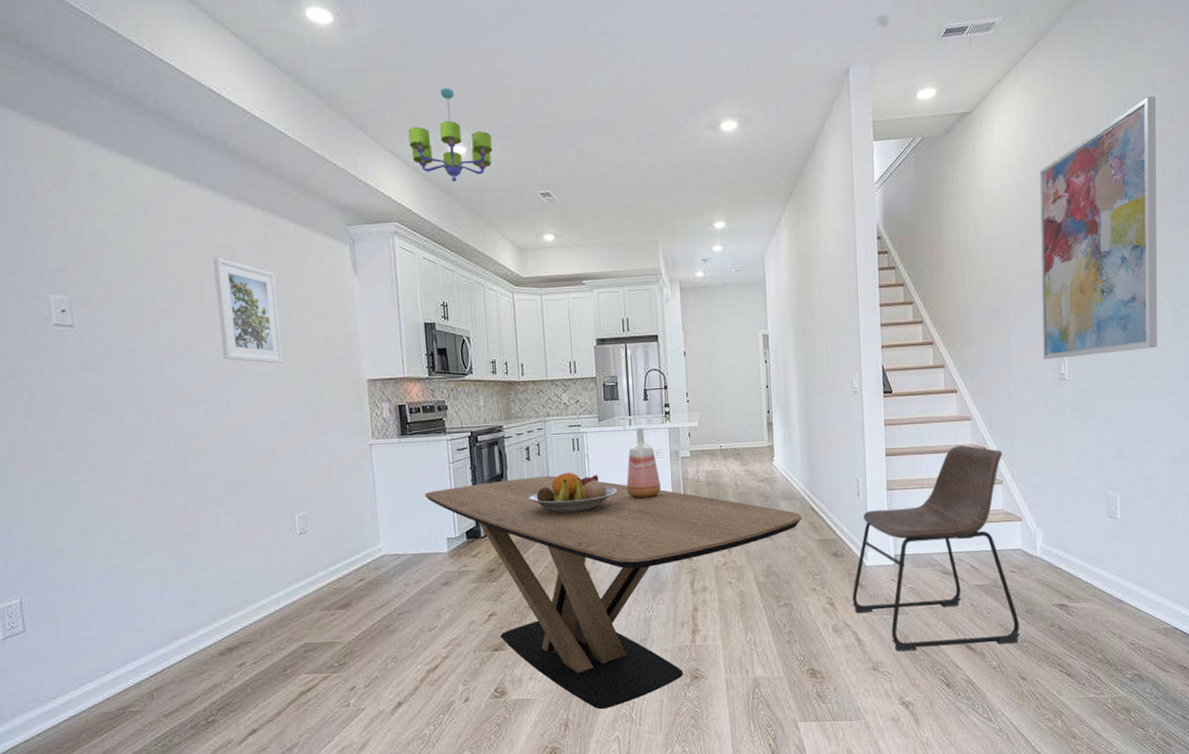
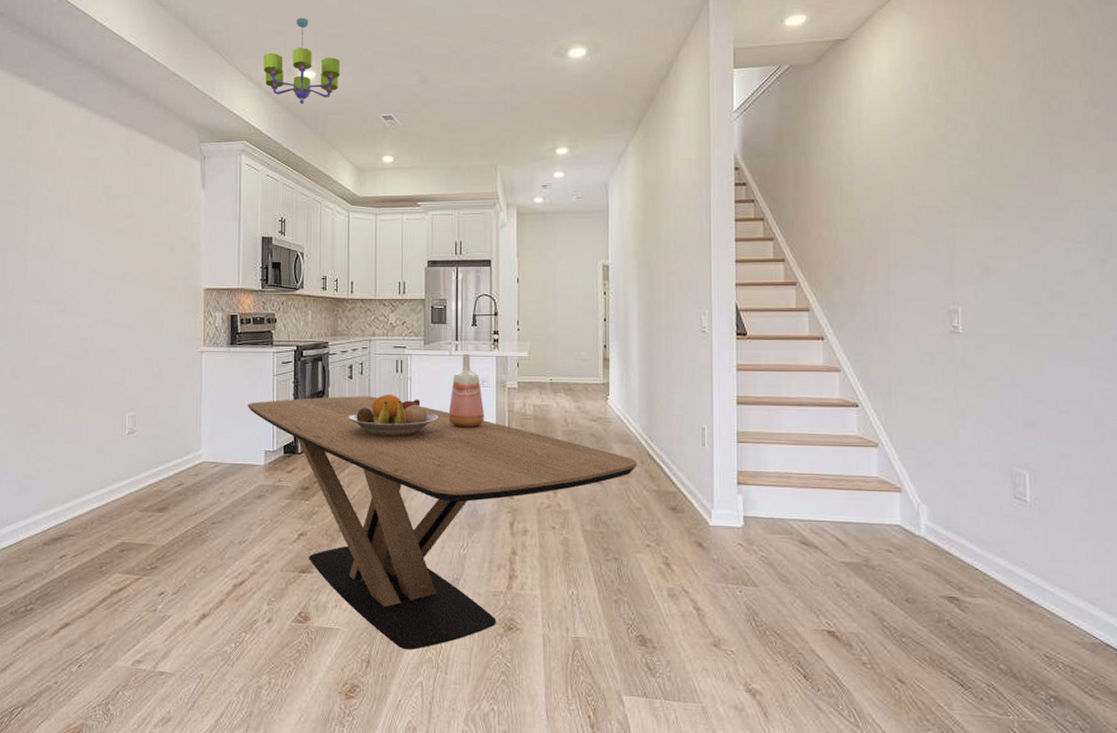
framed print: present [213,257,284,364] -> none [79,168,133,269]
chair: present [852,445,1020,652] -> none [692,399,898,637]
wall art: present [1039,96,1158,360] -> none [928,21,1079,309]

